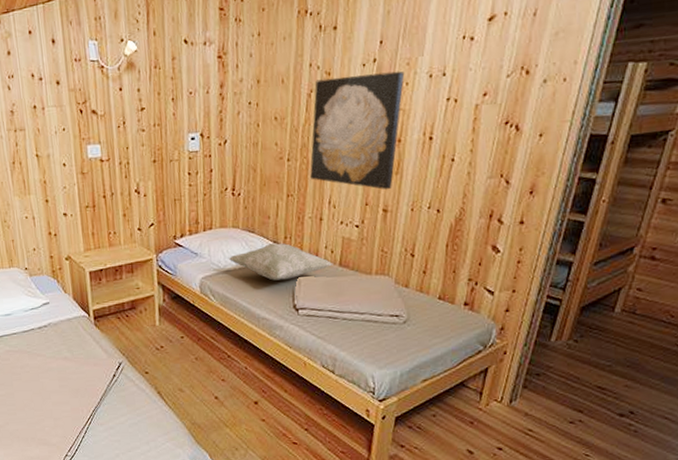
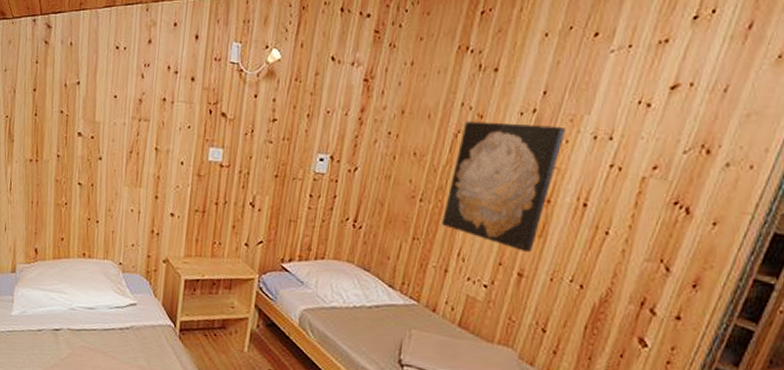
decorative pillow: present [229,243,333,281] -> none [337,286,452,330]

